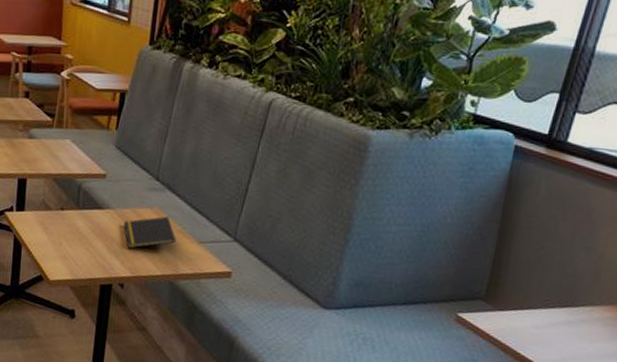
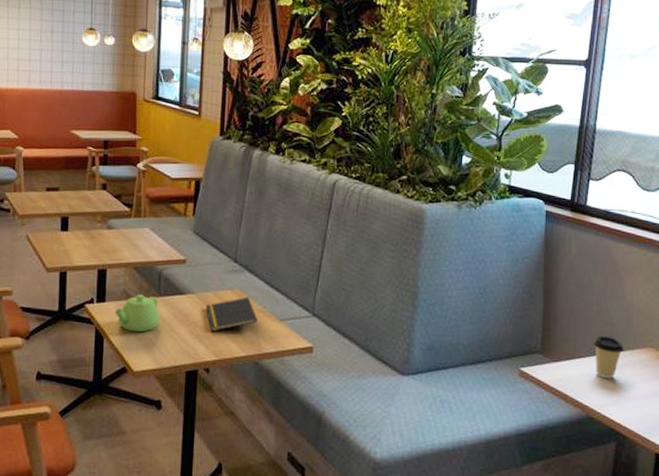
teapot: none [33,205,78,244] -> present [114,294,160,333]
coffee cup: none [546,287,585,335] -> present [593,335,624,379]

